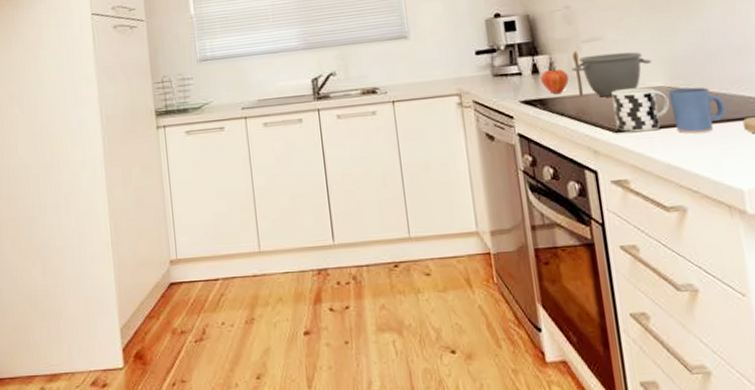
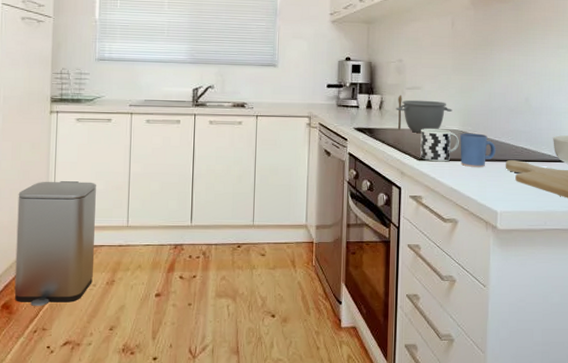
pedal bin: none [135,203,229,355] -> present [14,181,96,307]
fruit: present [540,66,570,94] -> none [371,104,393,125]

